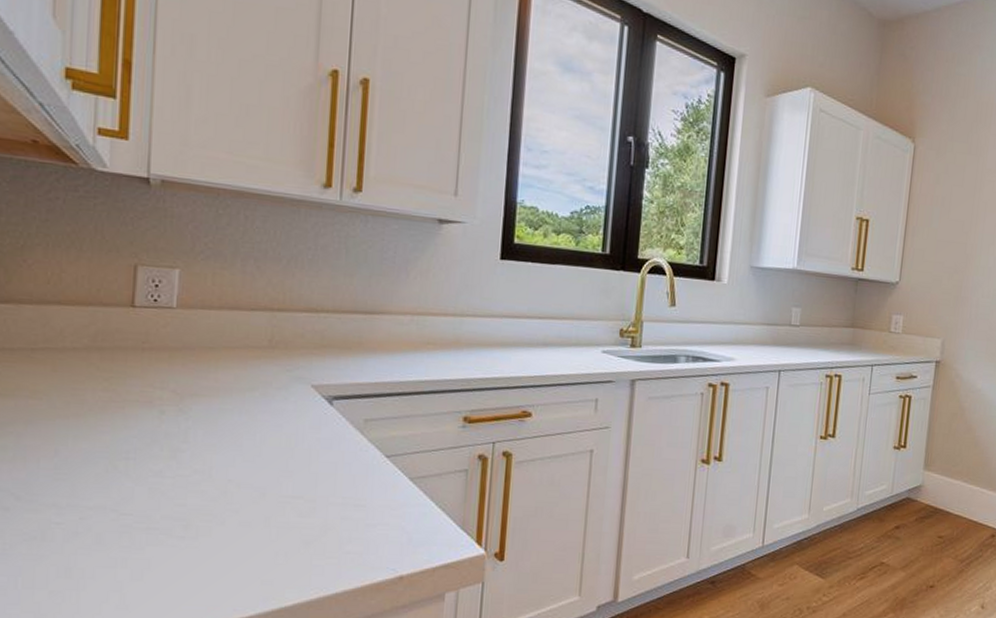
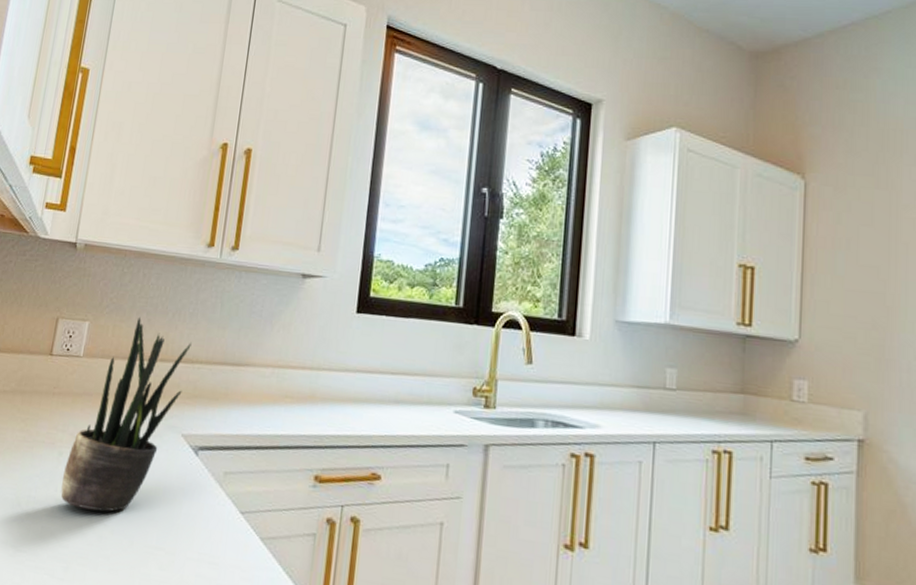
potted plant: none [167,263,314,467] -> present [61,316,192,512]

